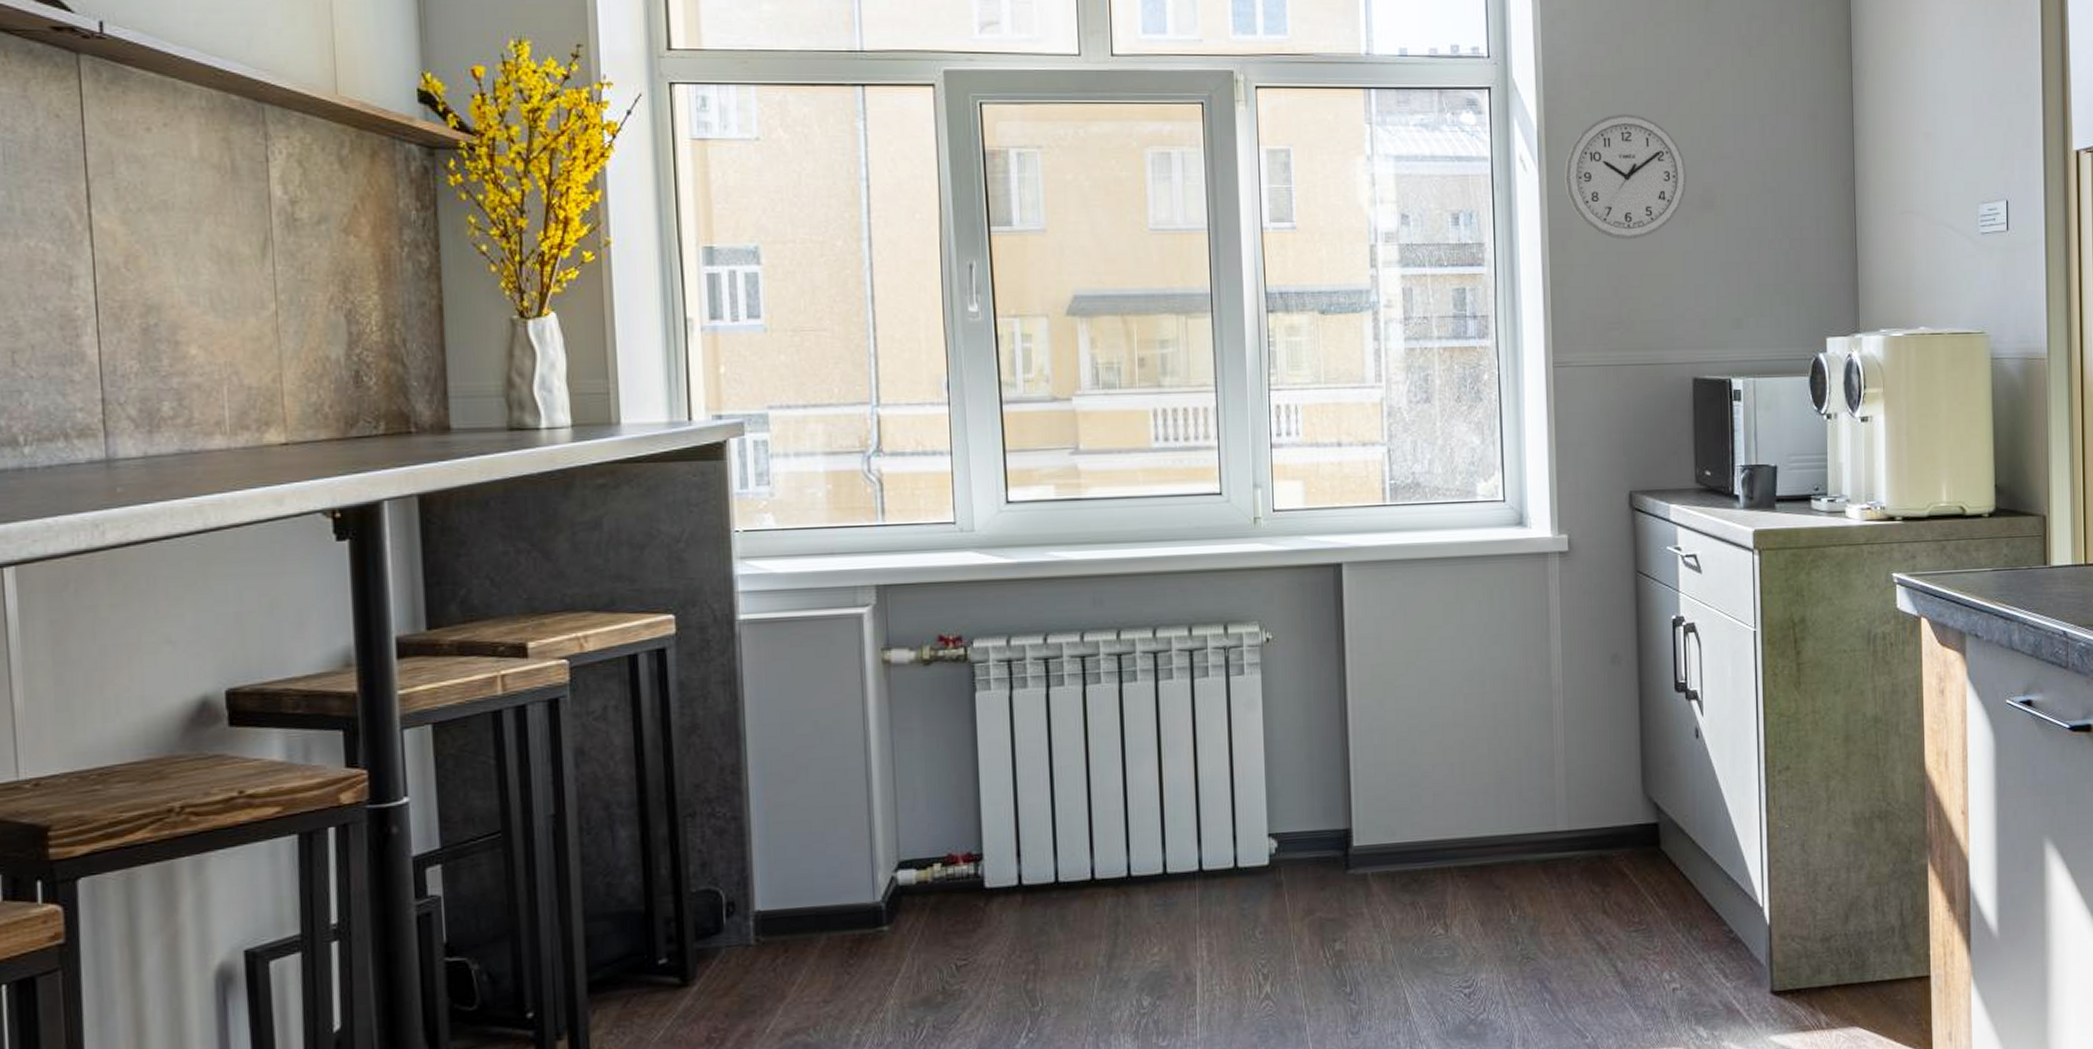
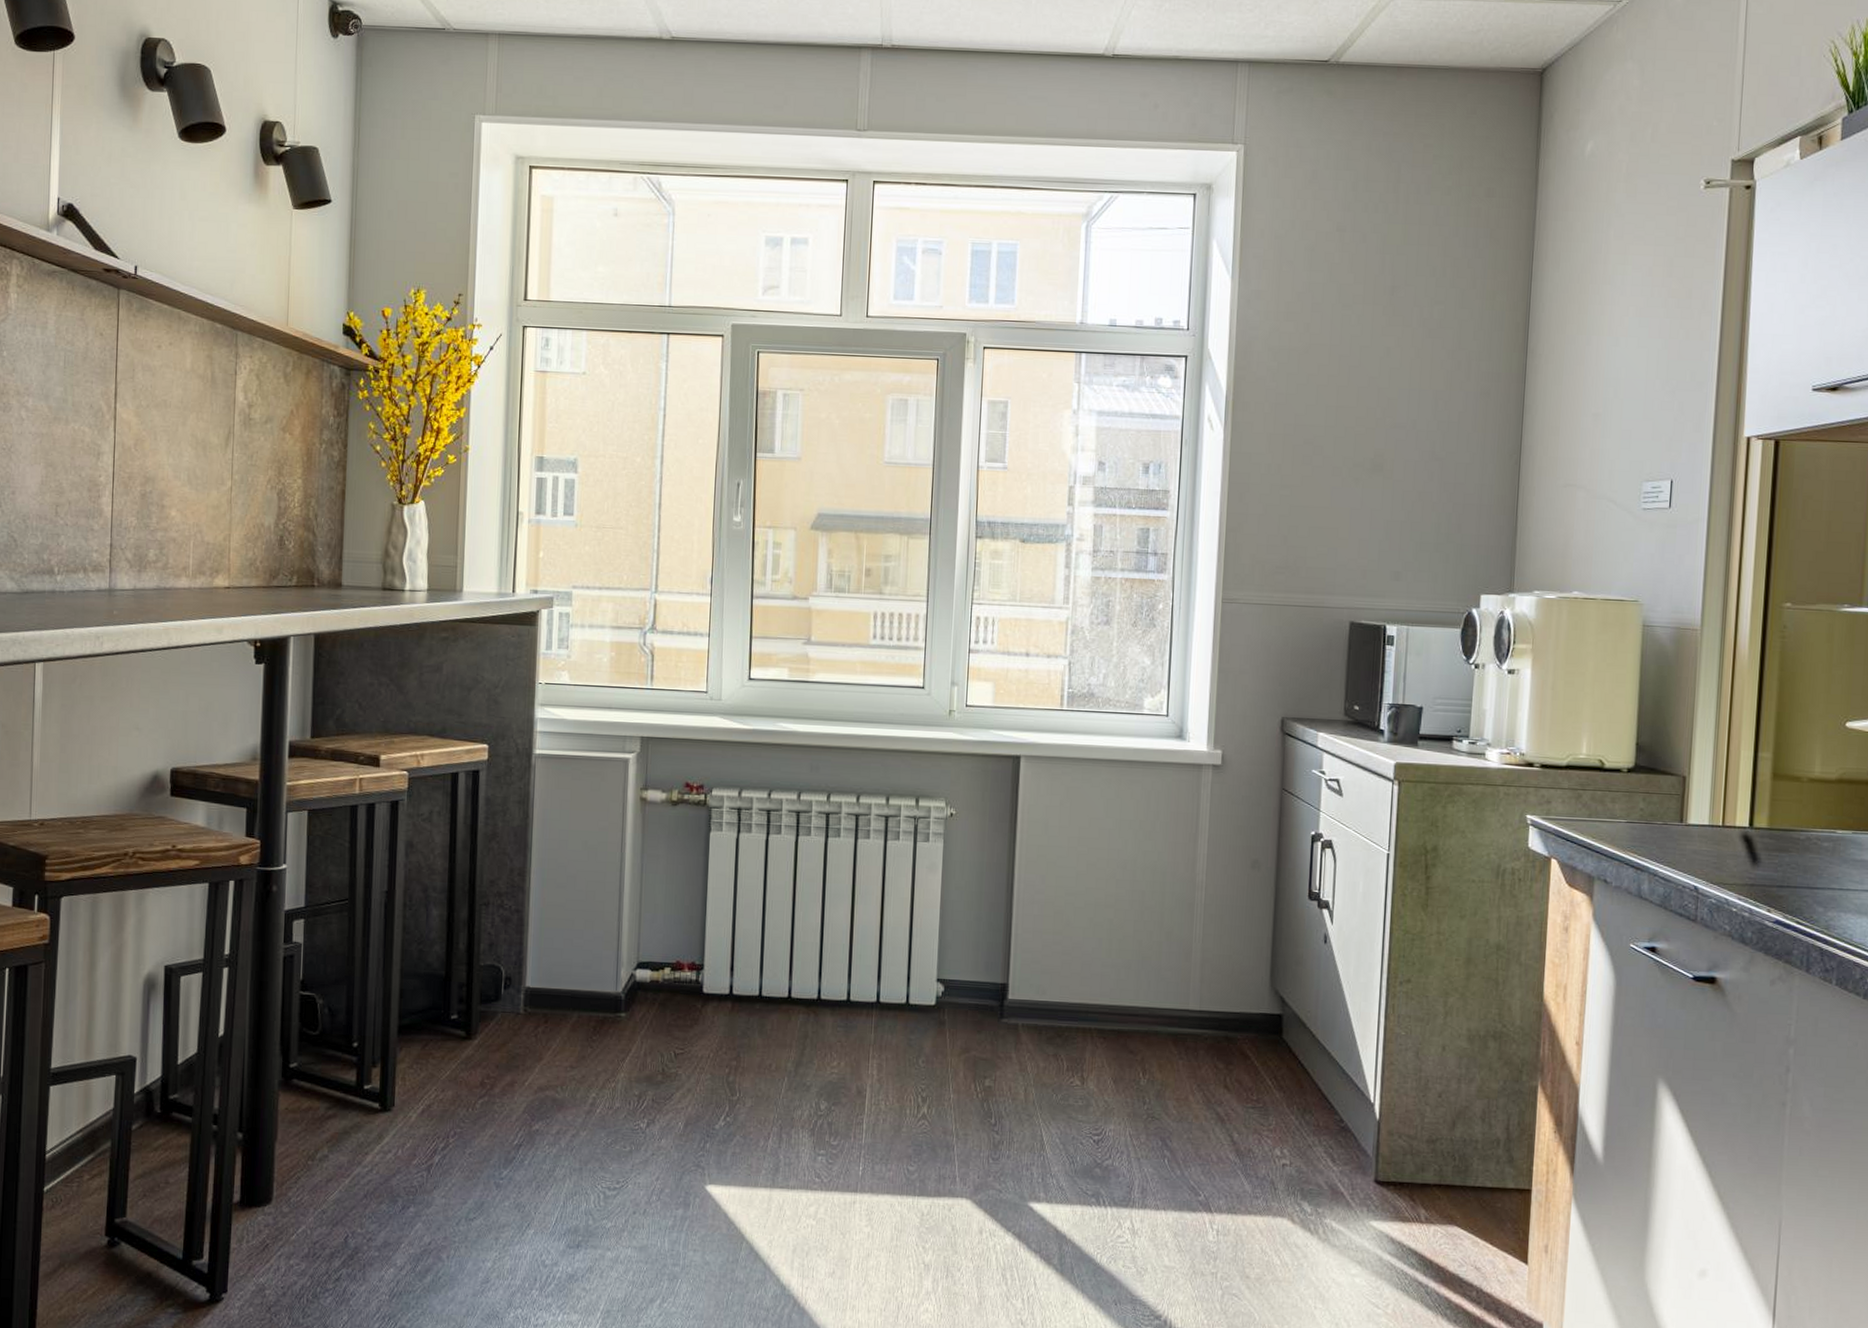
wall clock: present [1565,114,1687,240] -> none [1247,383,1361,496]

